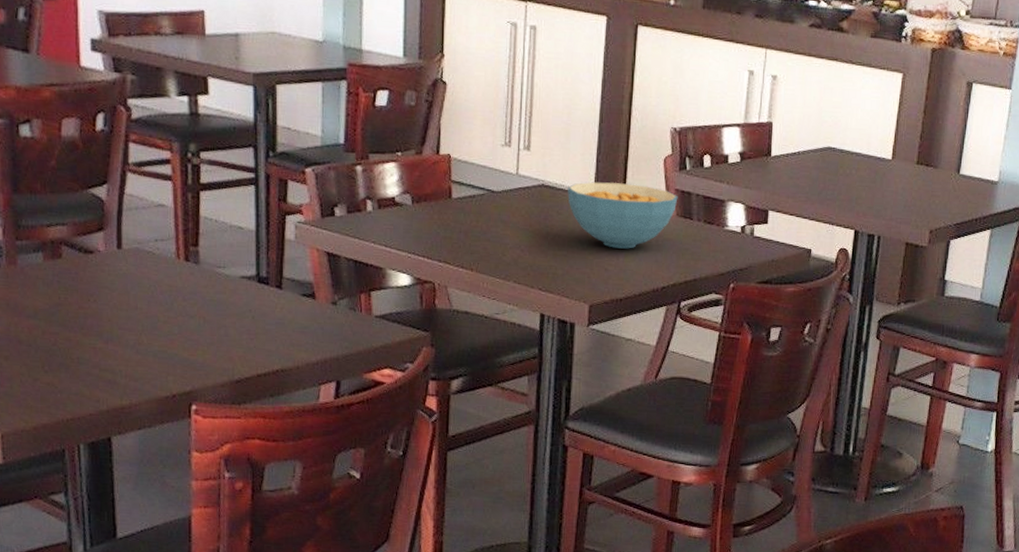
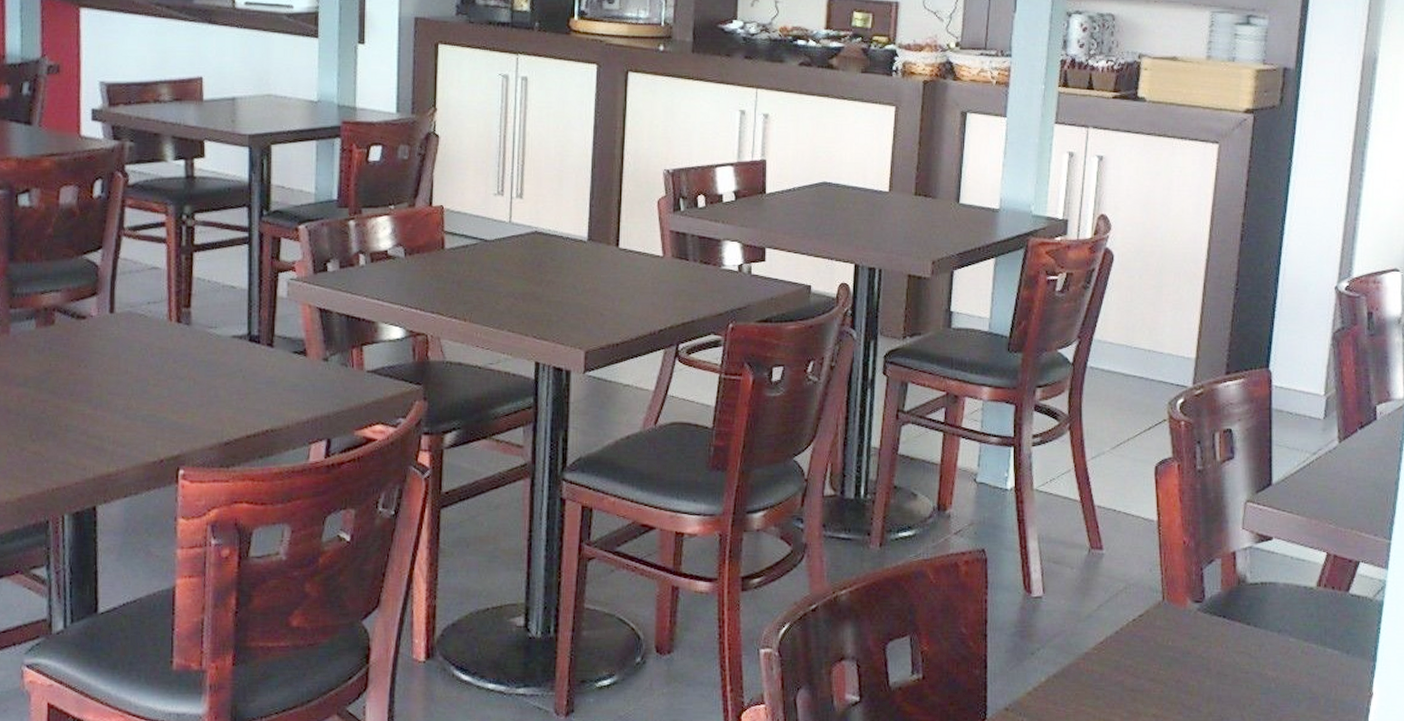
cereal bowl: present [568,182,678,249] -> none [561,226,673,293]

